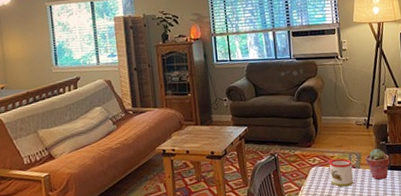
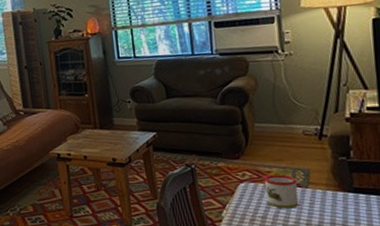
potted succulent: present [365,148,391,180] -> none [315,165,354,204]

